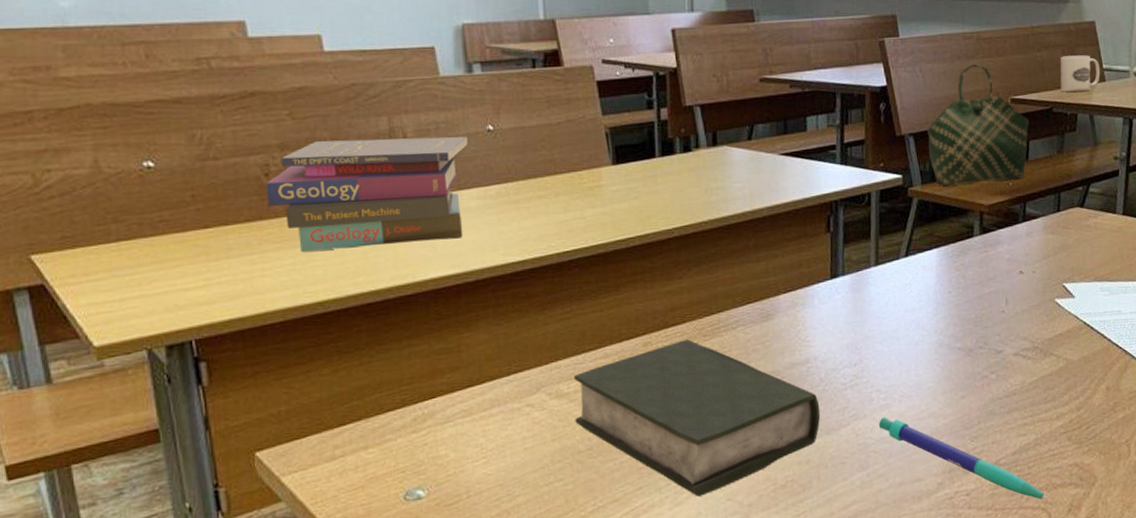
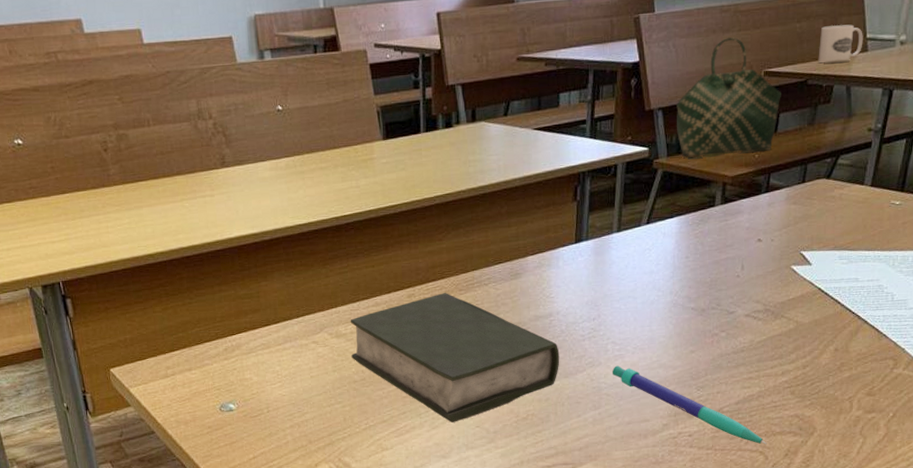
books: present [265,136,468,252] -> none [105,116,262,213]

